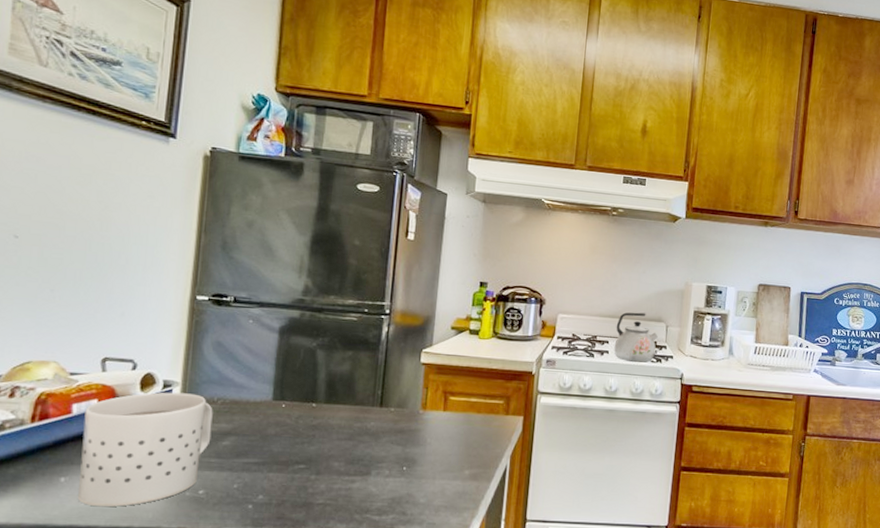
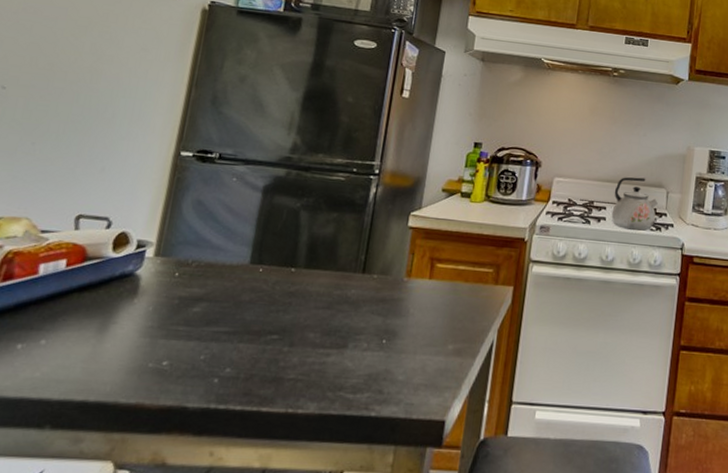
mug: present [77,392,213,507] -> none [32,253,187,378]

